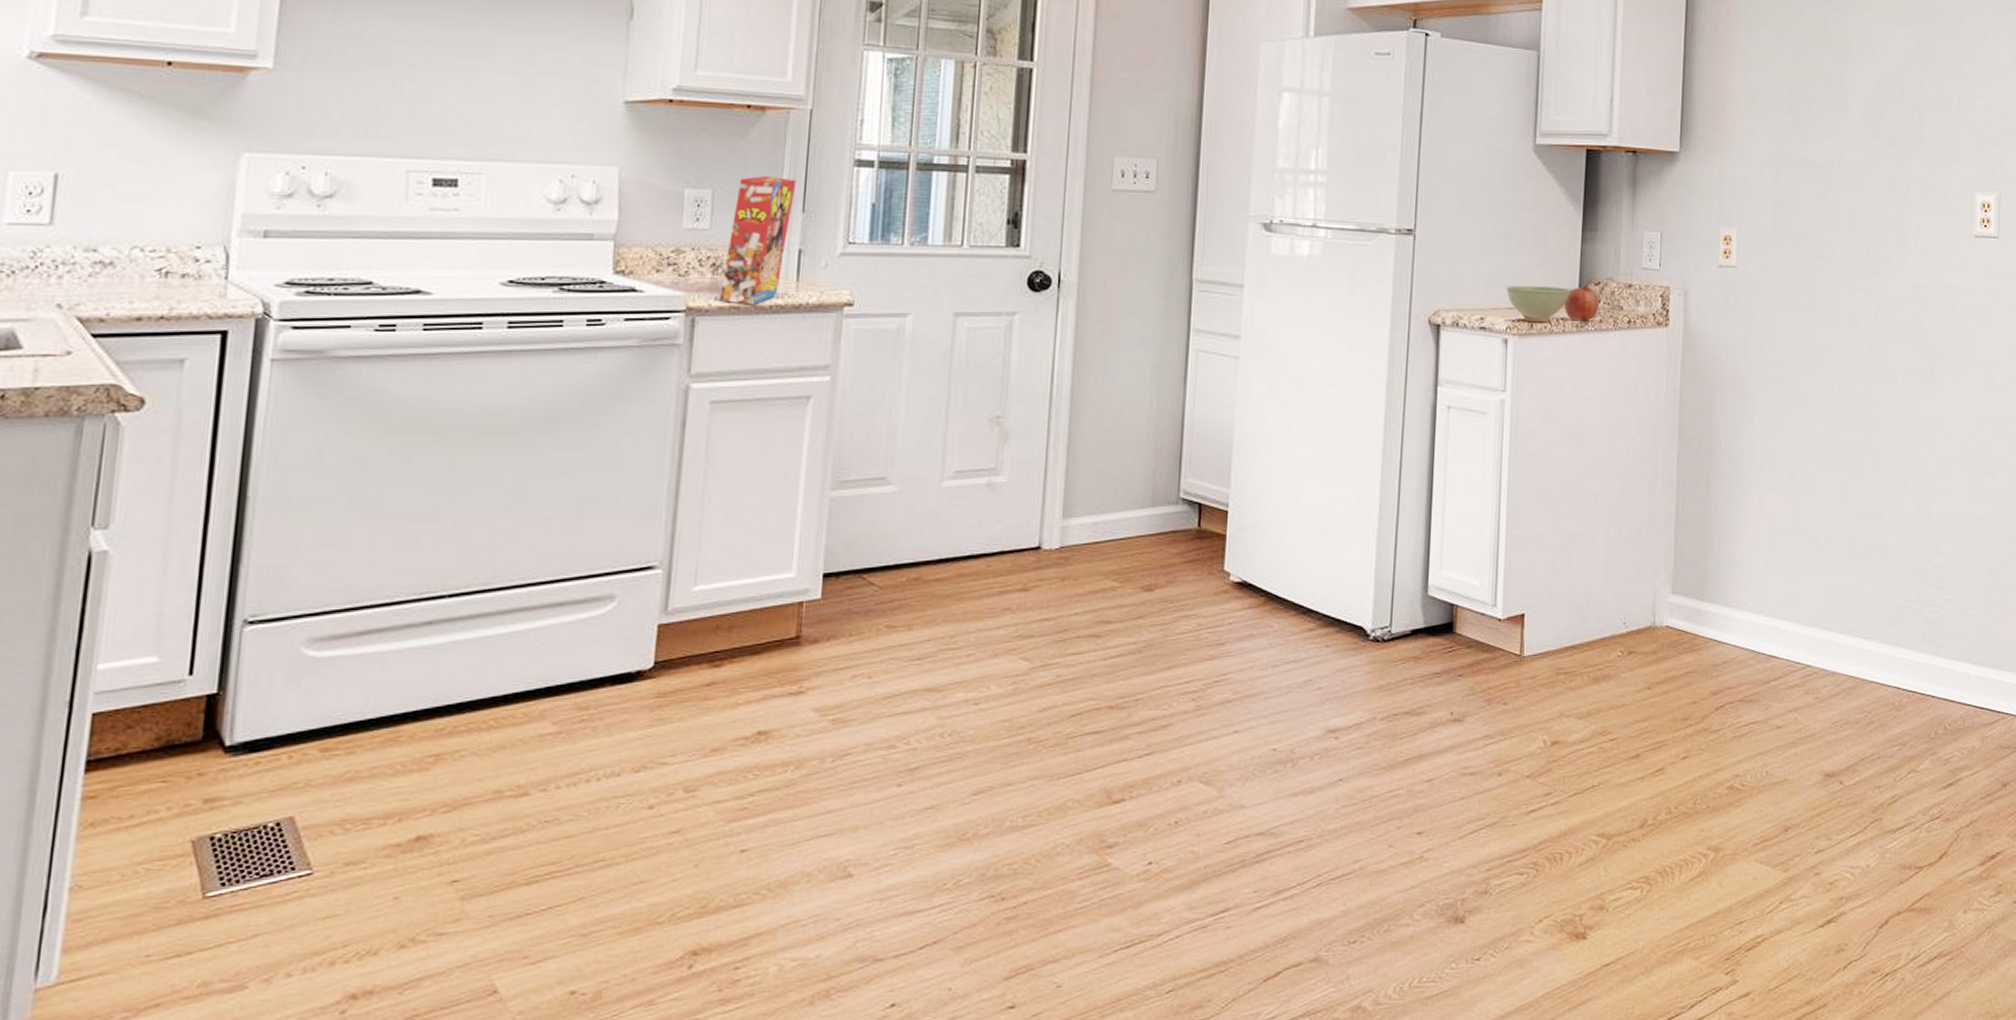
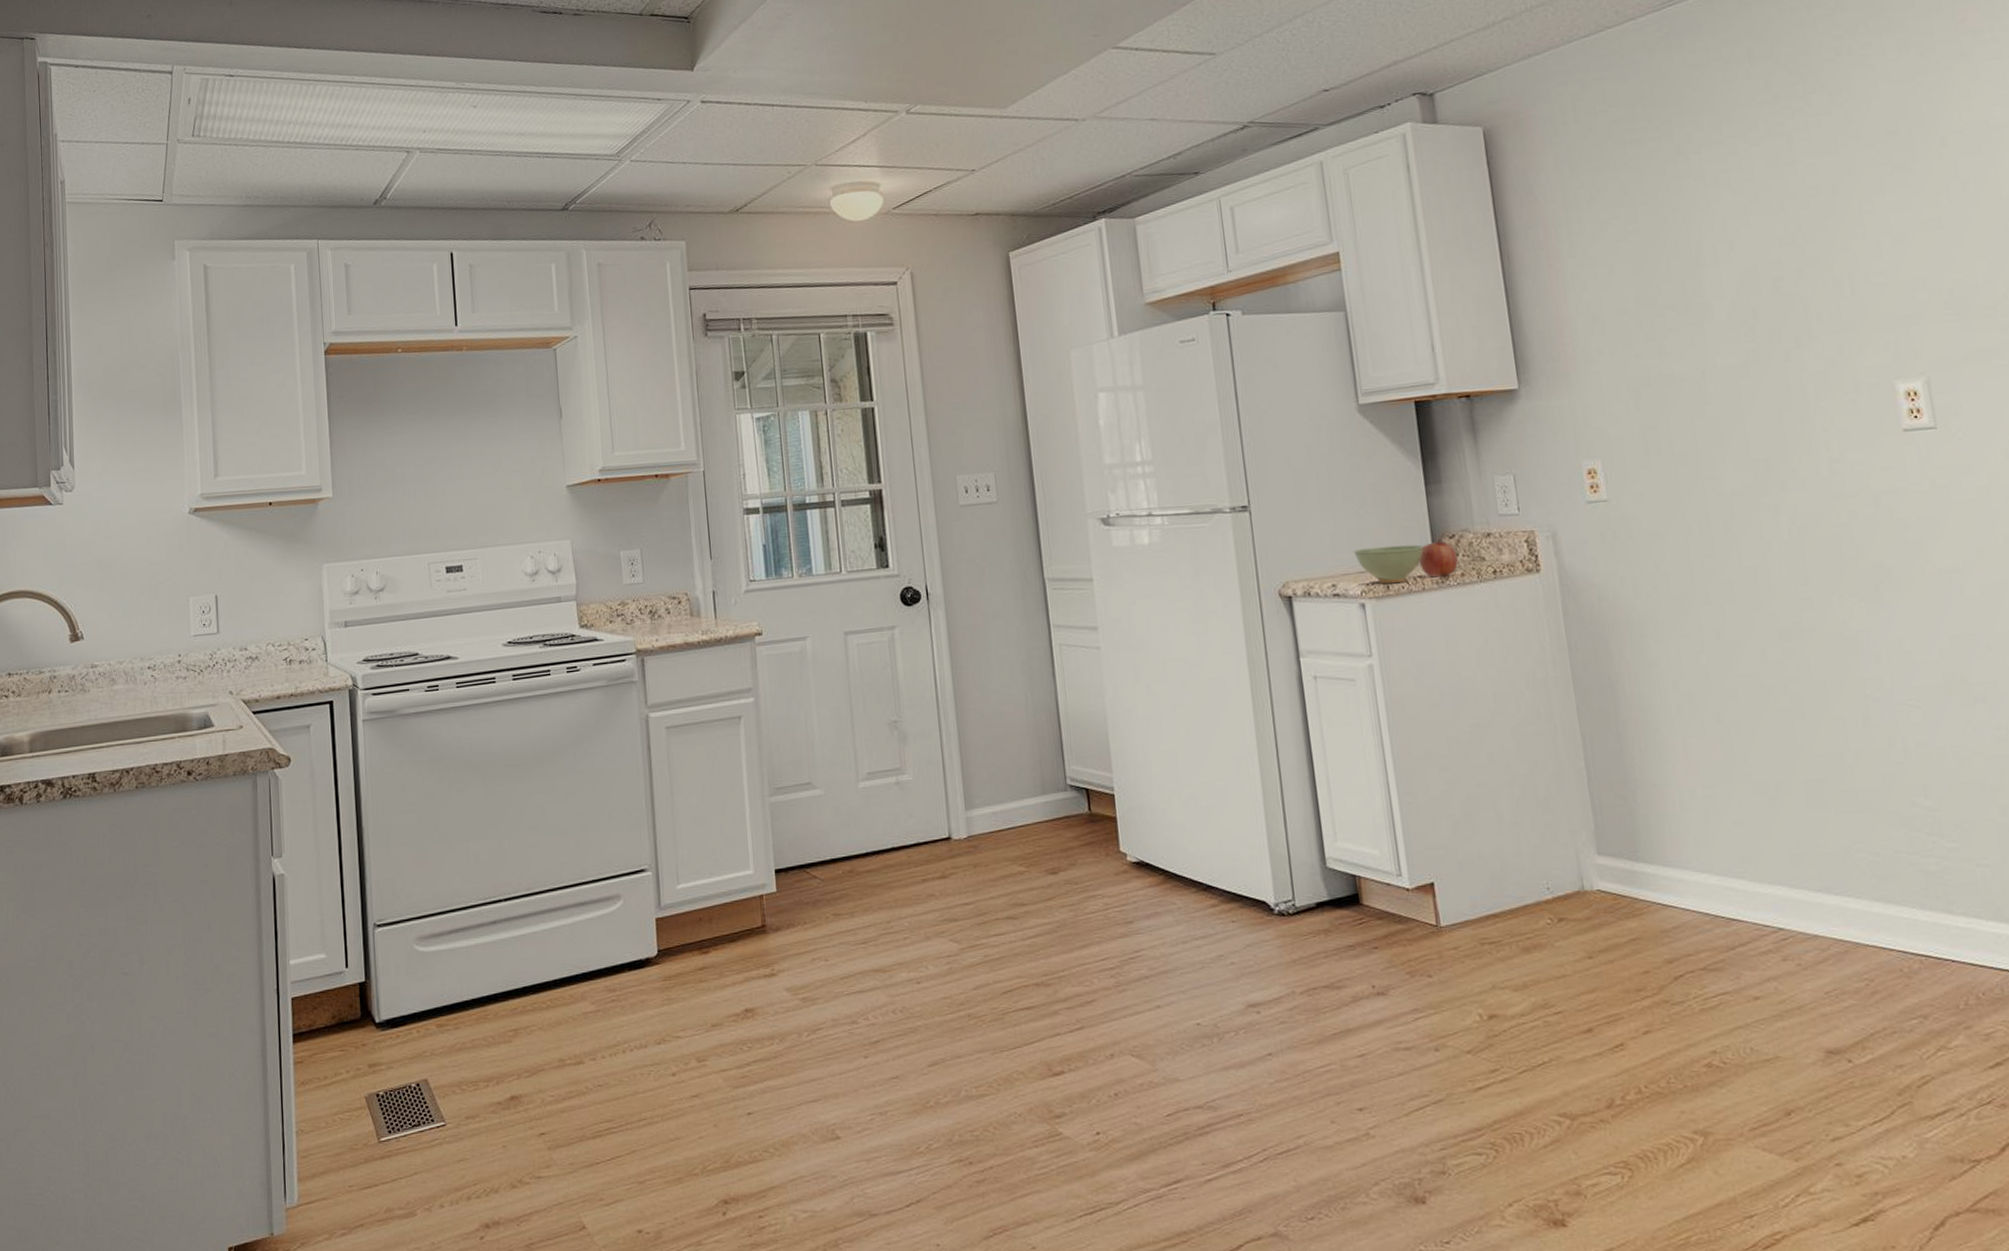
cereal box: present [719,176,797,305] -> none [659,532,702,643]

